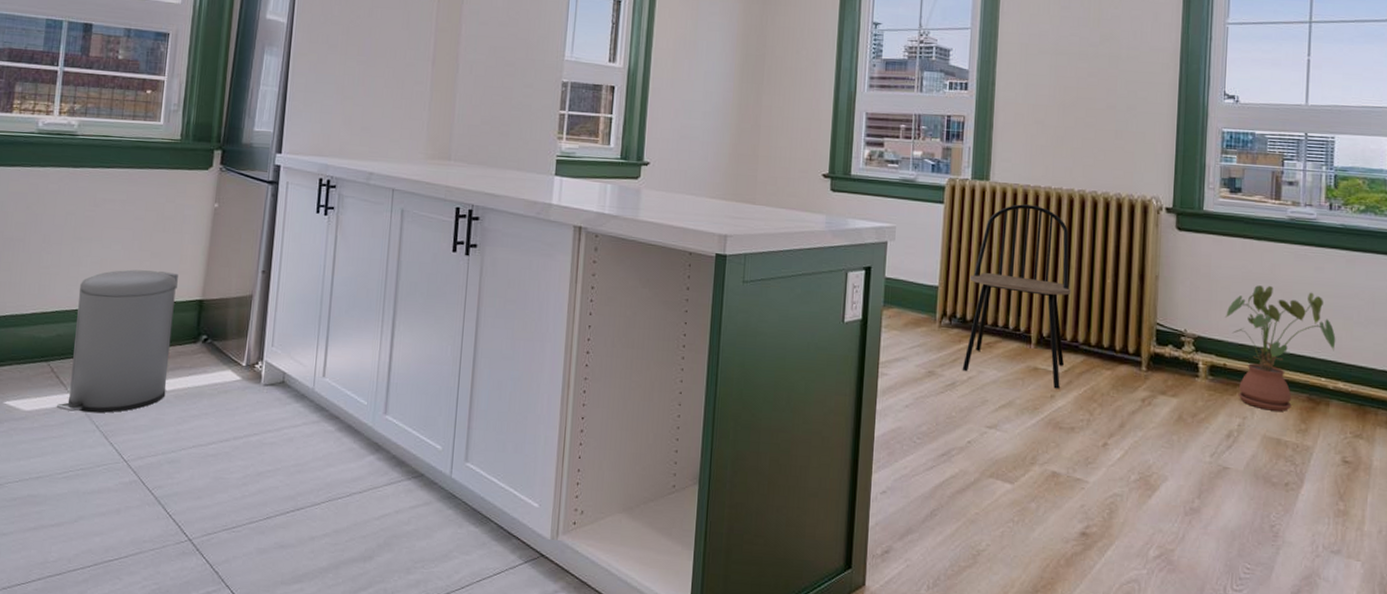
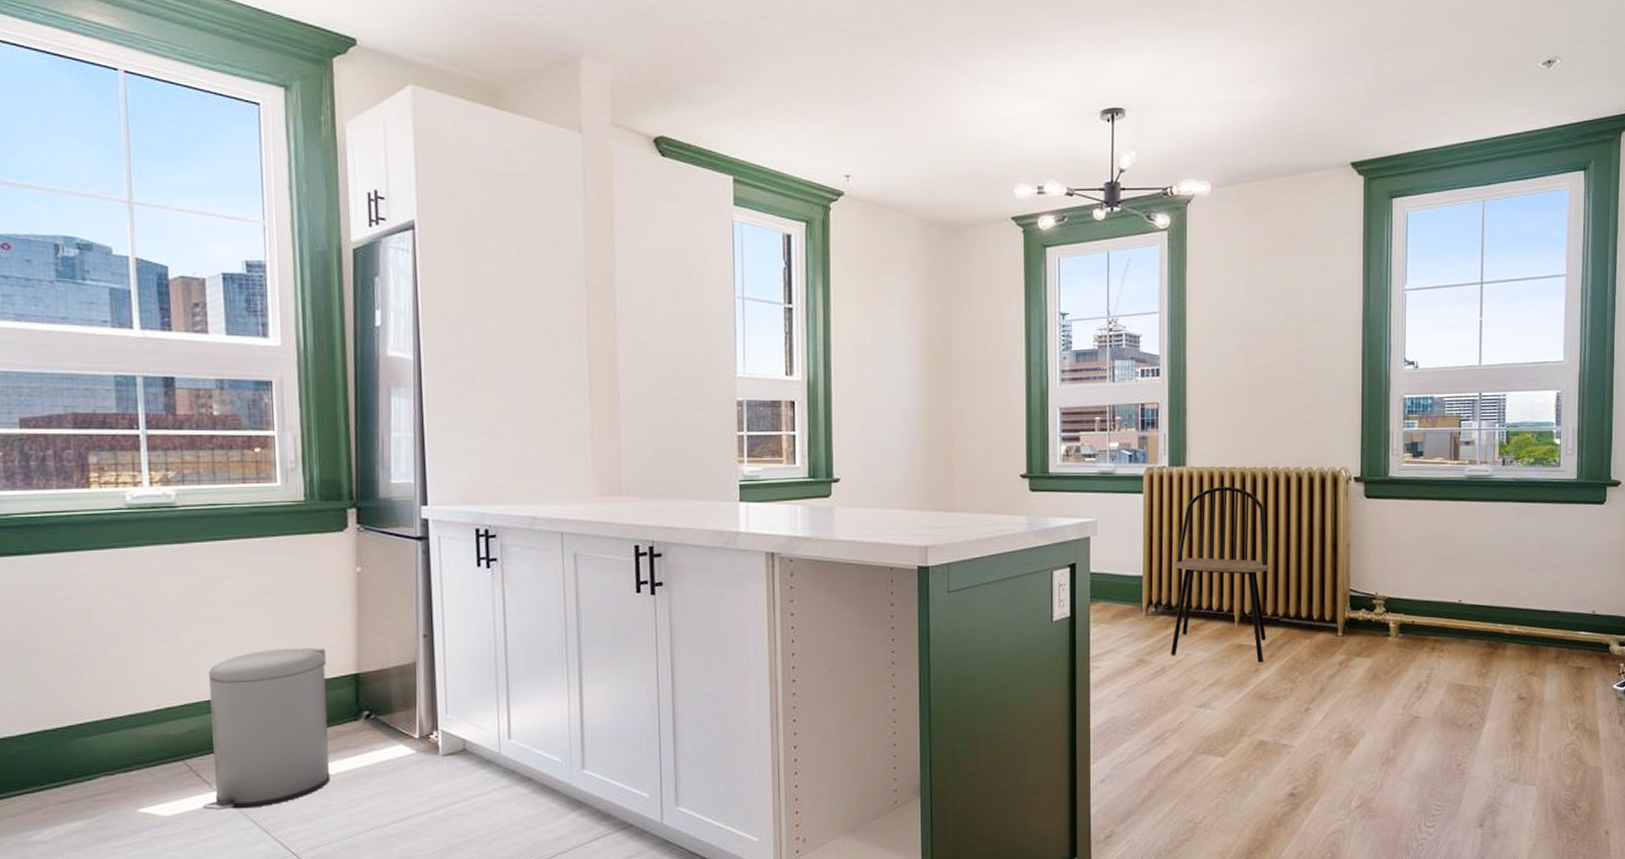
house plant: present [1224,285,1336,412] -> none [1411,543,1511,660]

